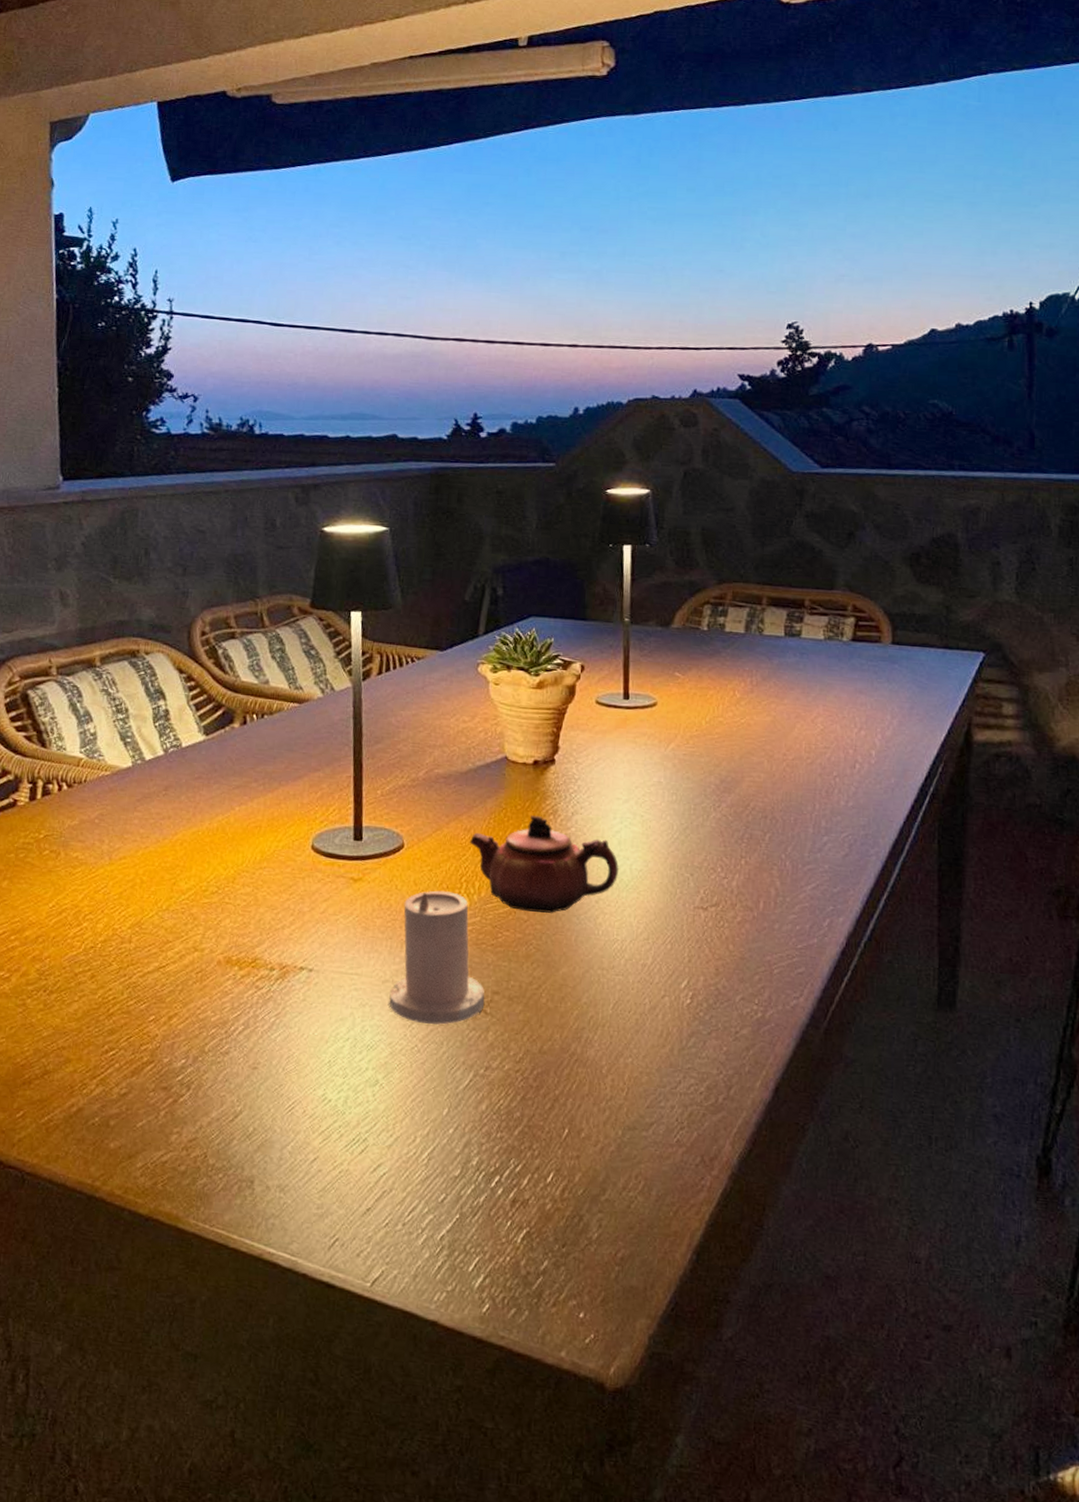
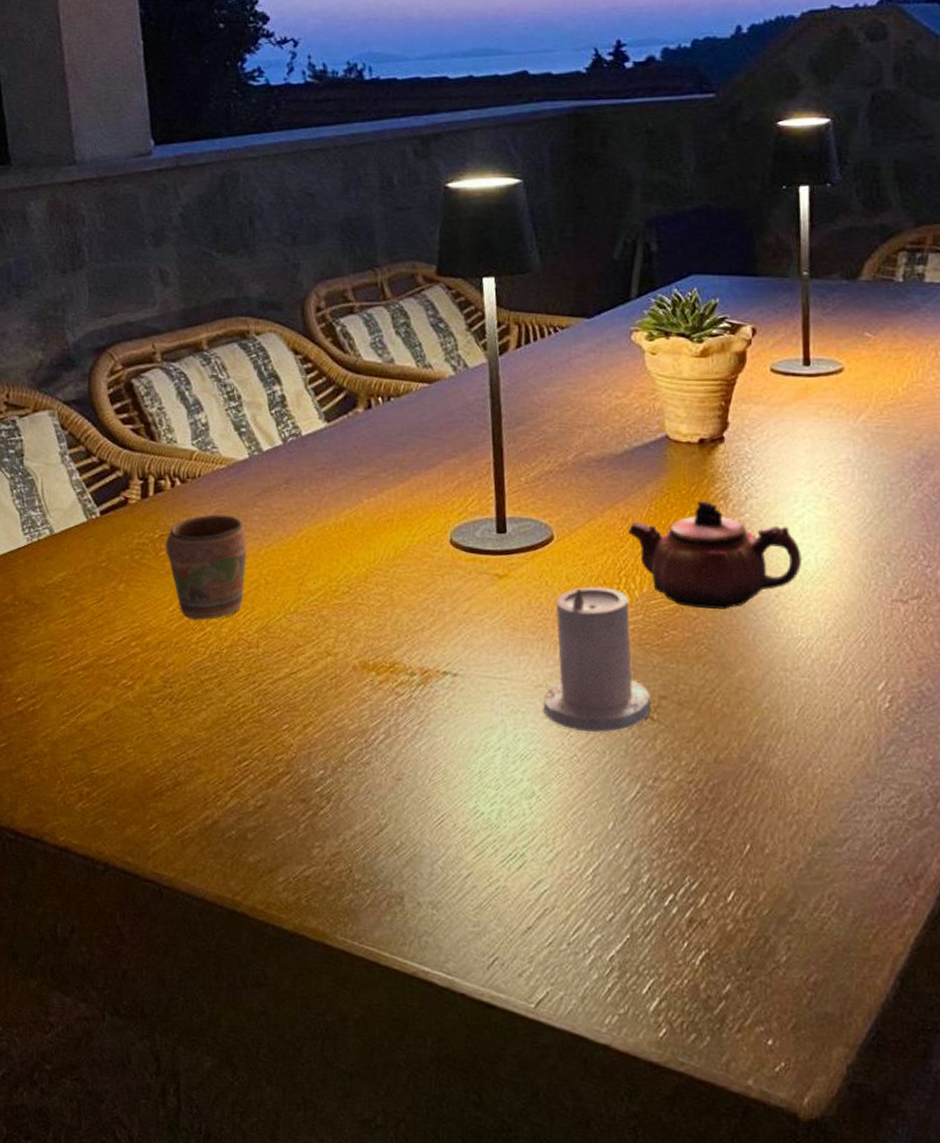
mug: none [49,817,126,917] -> present [166,514,247,621]

